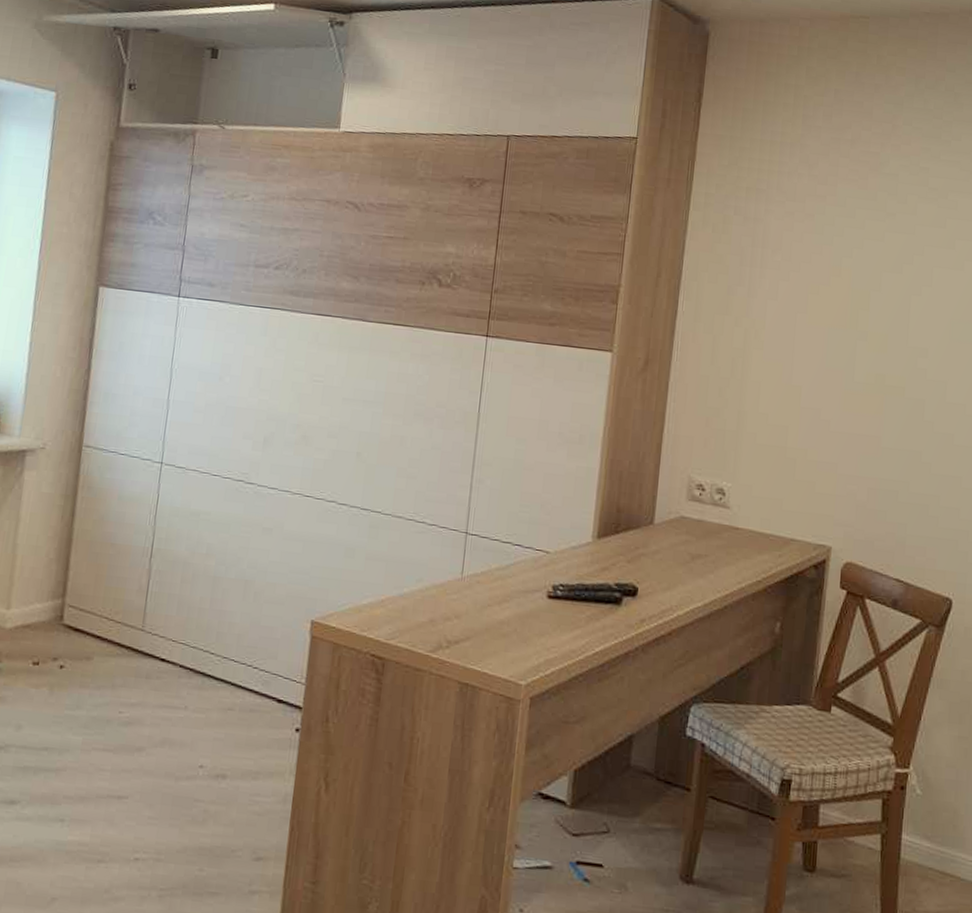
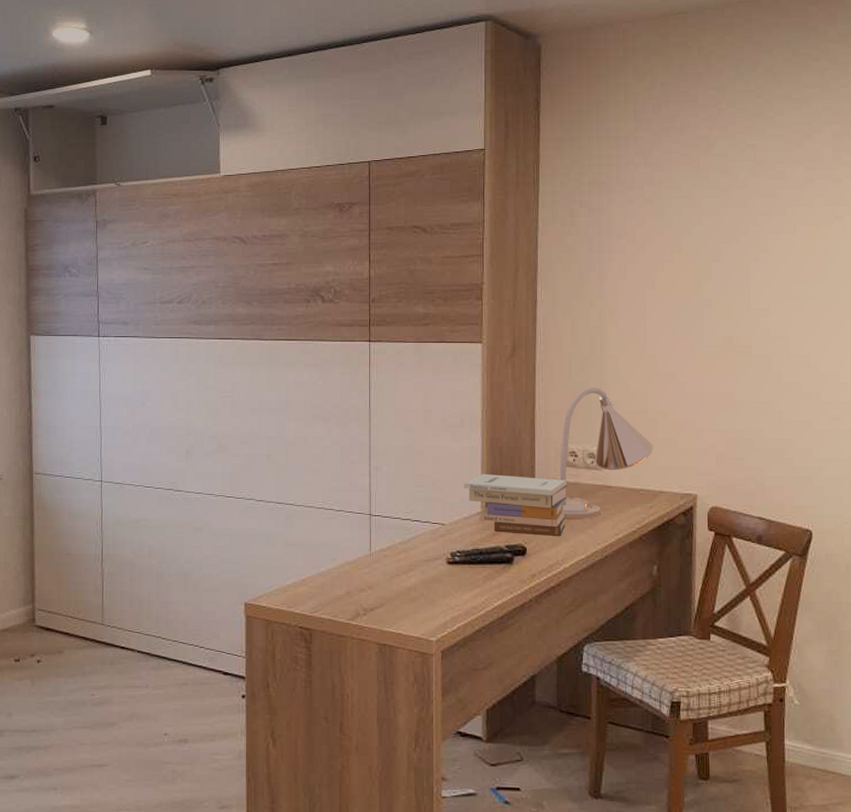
books: none [574,498,691,578] -> present [463,473,568,536]
table lamp: none [680,414,789,562] -> present [559,387,653,519]

